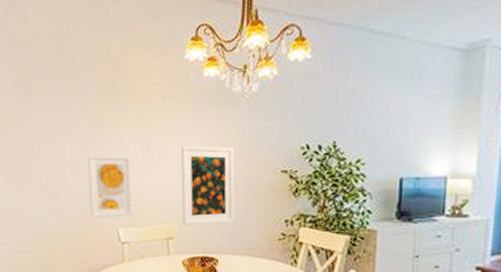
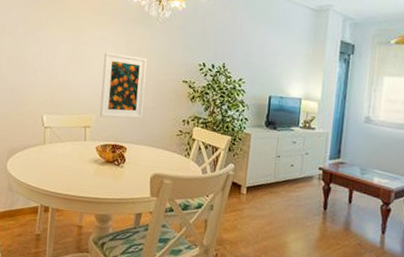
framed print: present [87,155,133,218] -> none [19,49,62,106]

